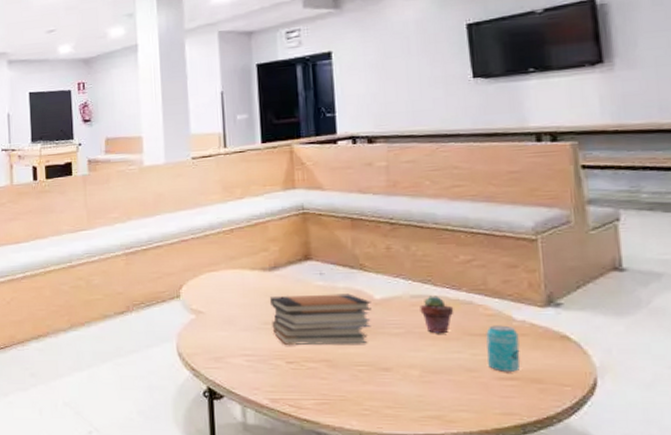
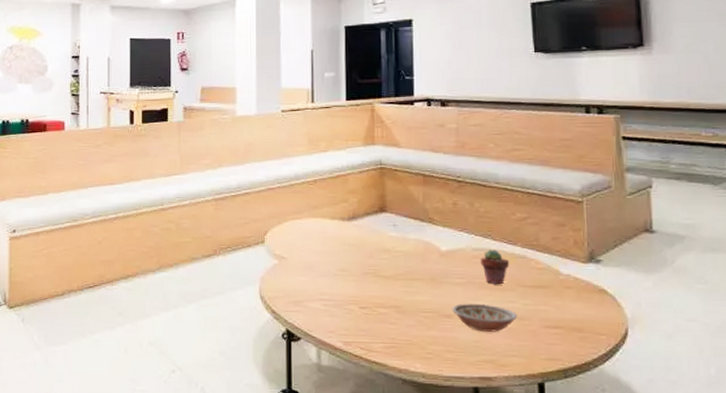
book stack: present [269,293,372,346] -> none [347,244,438,292]
bowl: none [390,355,465,385] -> present [452,303,517,332]
beverage can: present [486,325,521,372] -> none [536,278,565,321]

